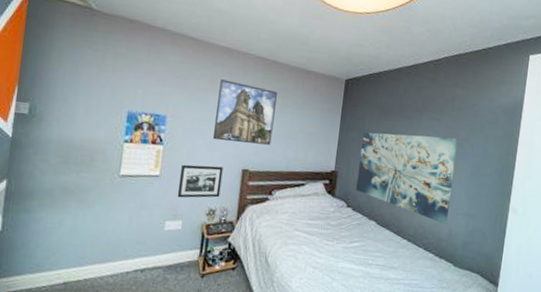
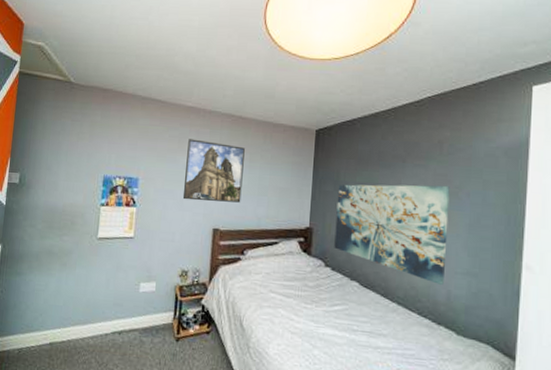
picture frame: present [177,164,223,198] -> none [150,225,194,260]

